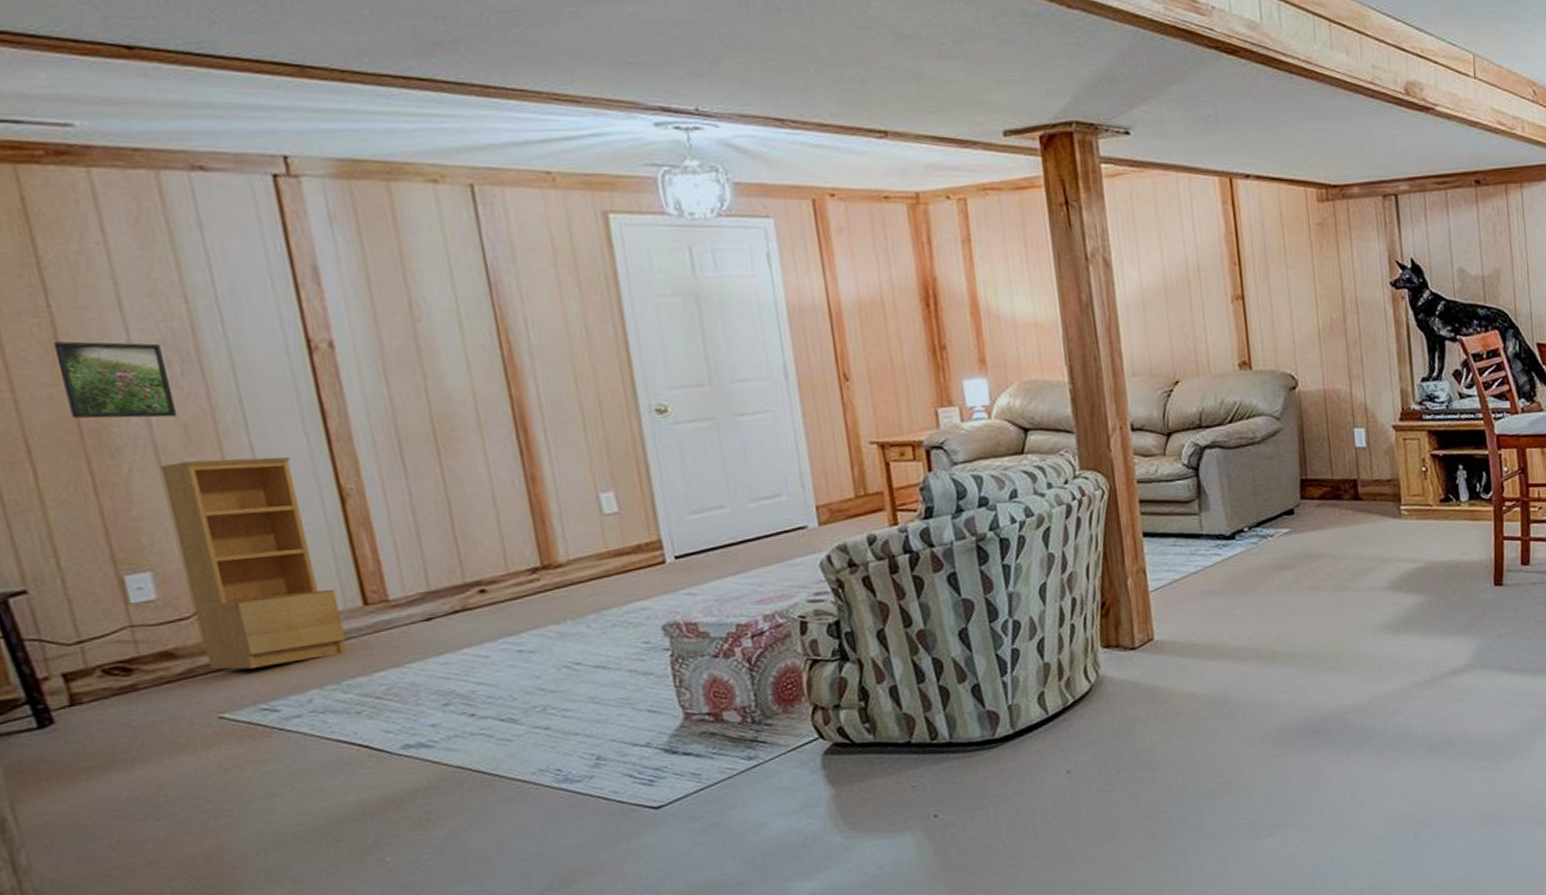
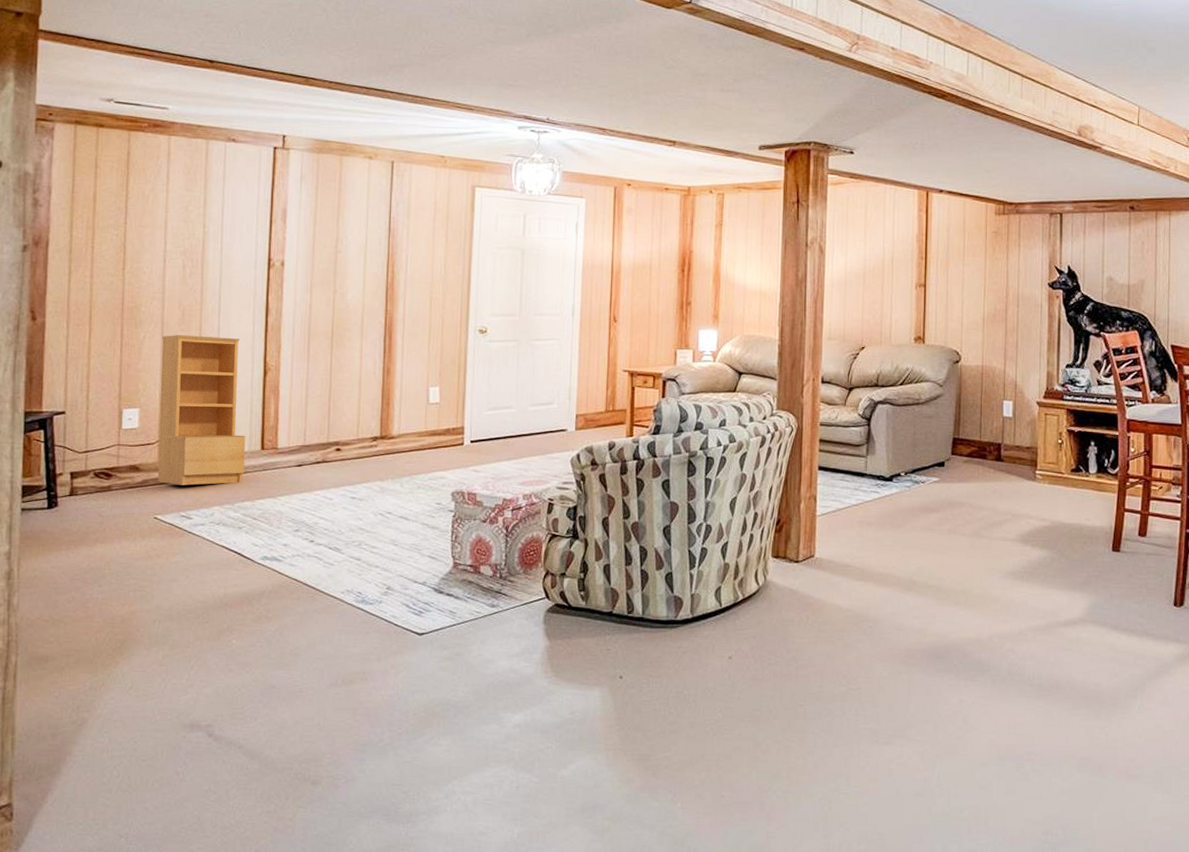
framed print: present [52,341,178,419] -> none [120,247,182,303]

